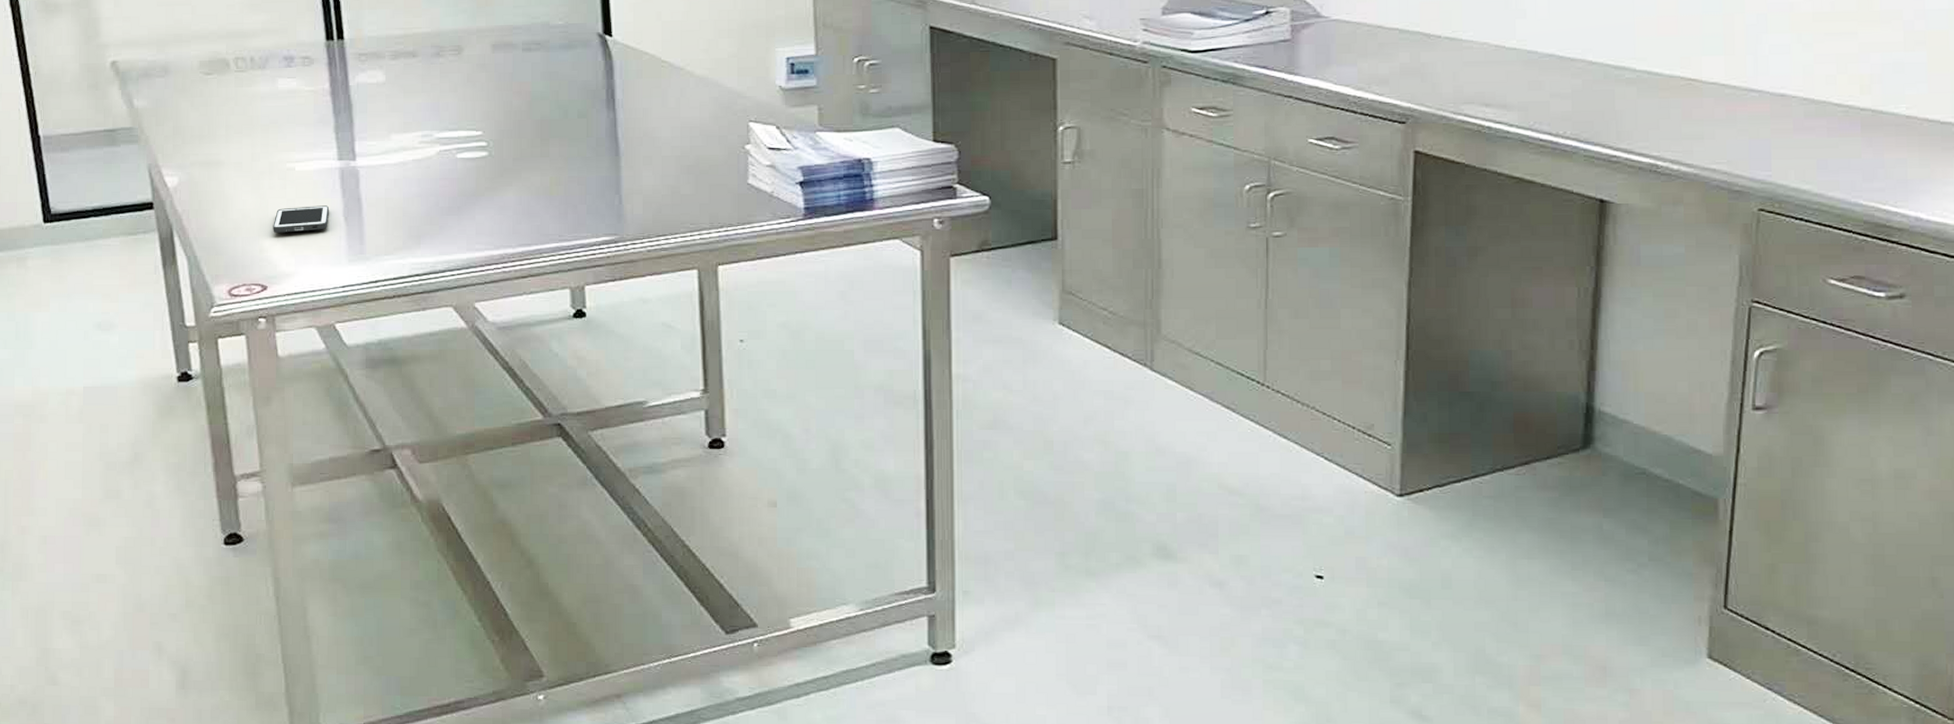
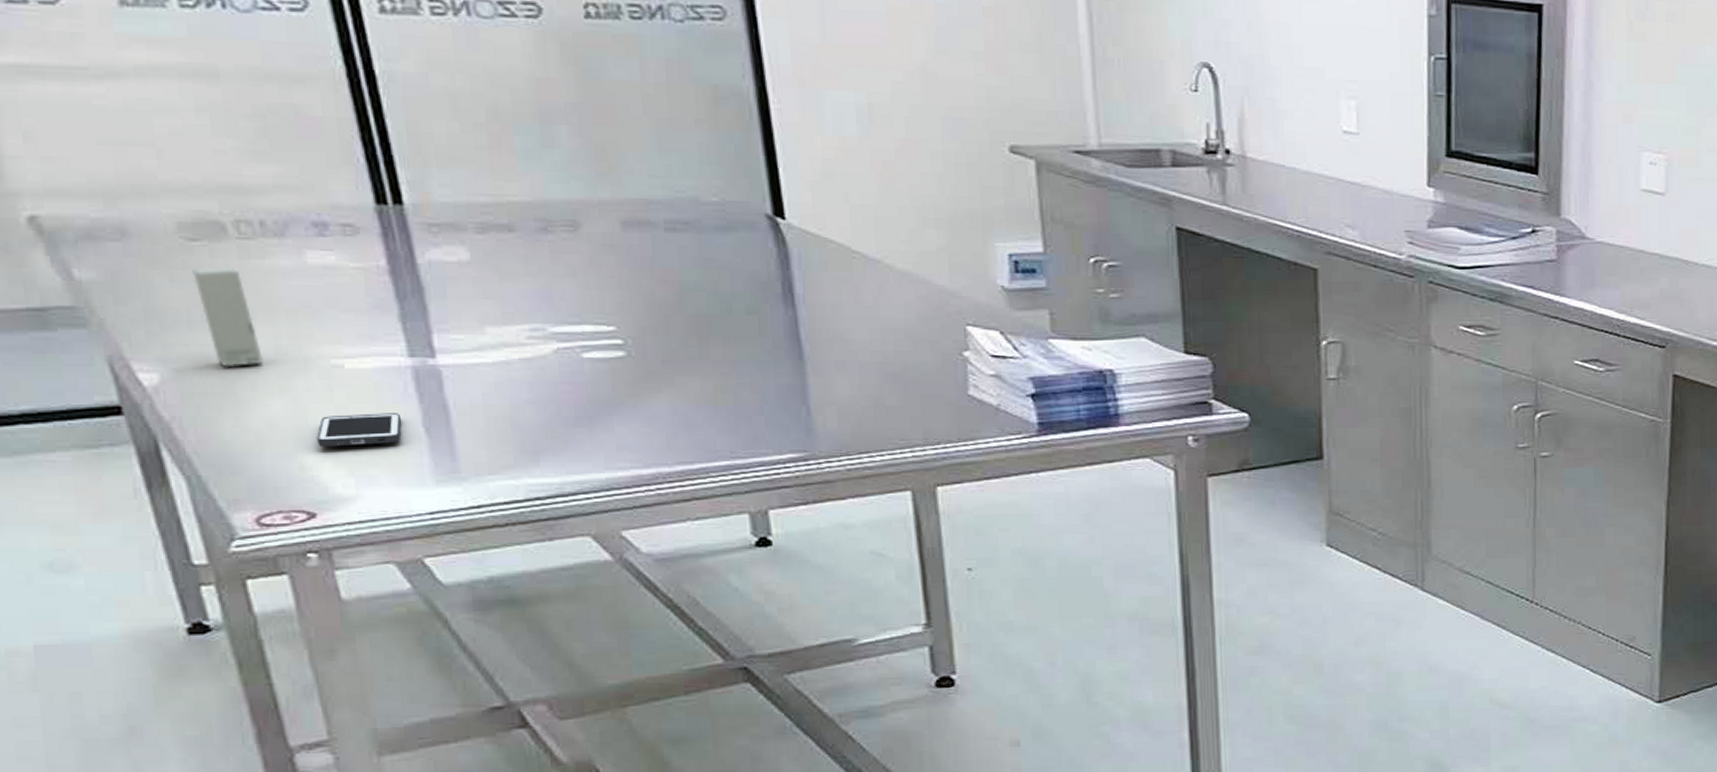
box: none [206,94,245,172] -> present [192,267,265,368]

